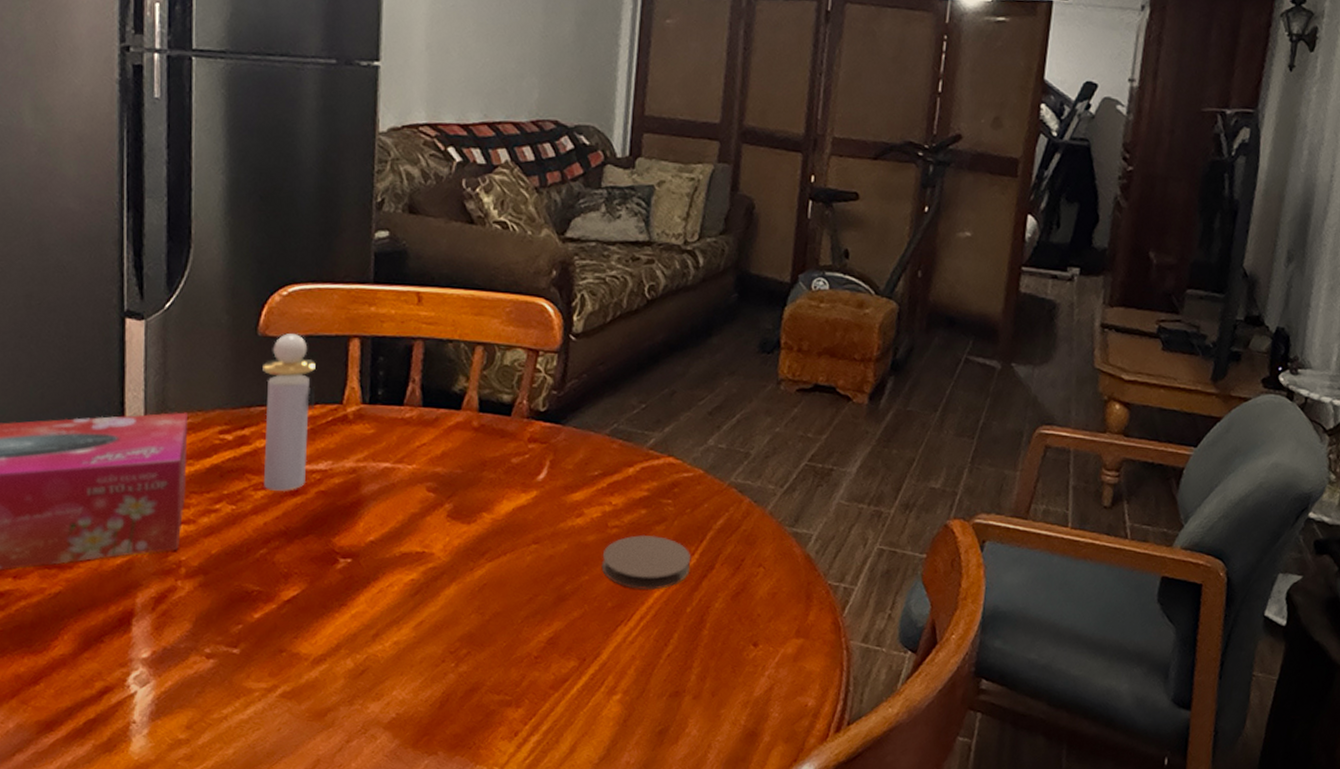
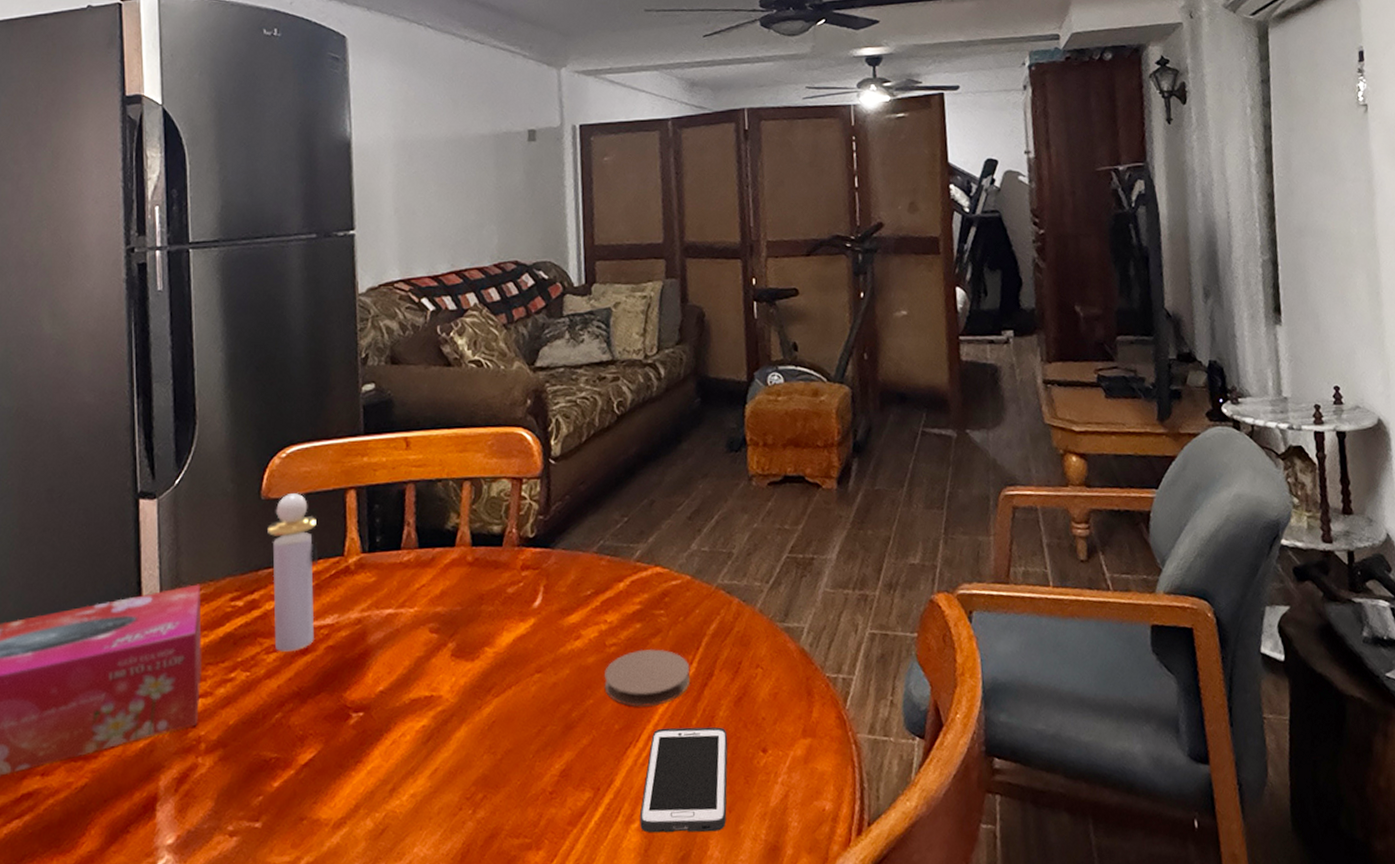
cell phone: none [622,611,721,712] -> present [639,726,728,833]

